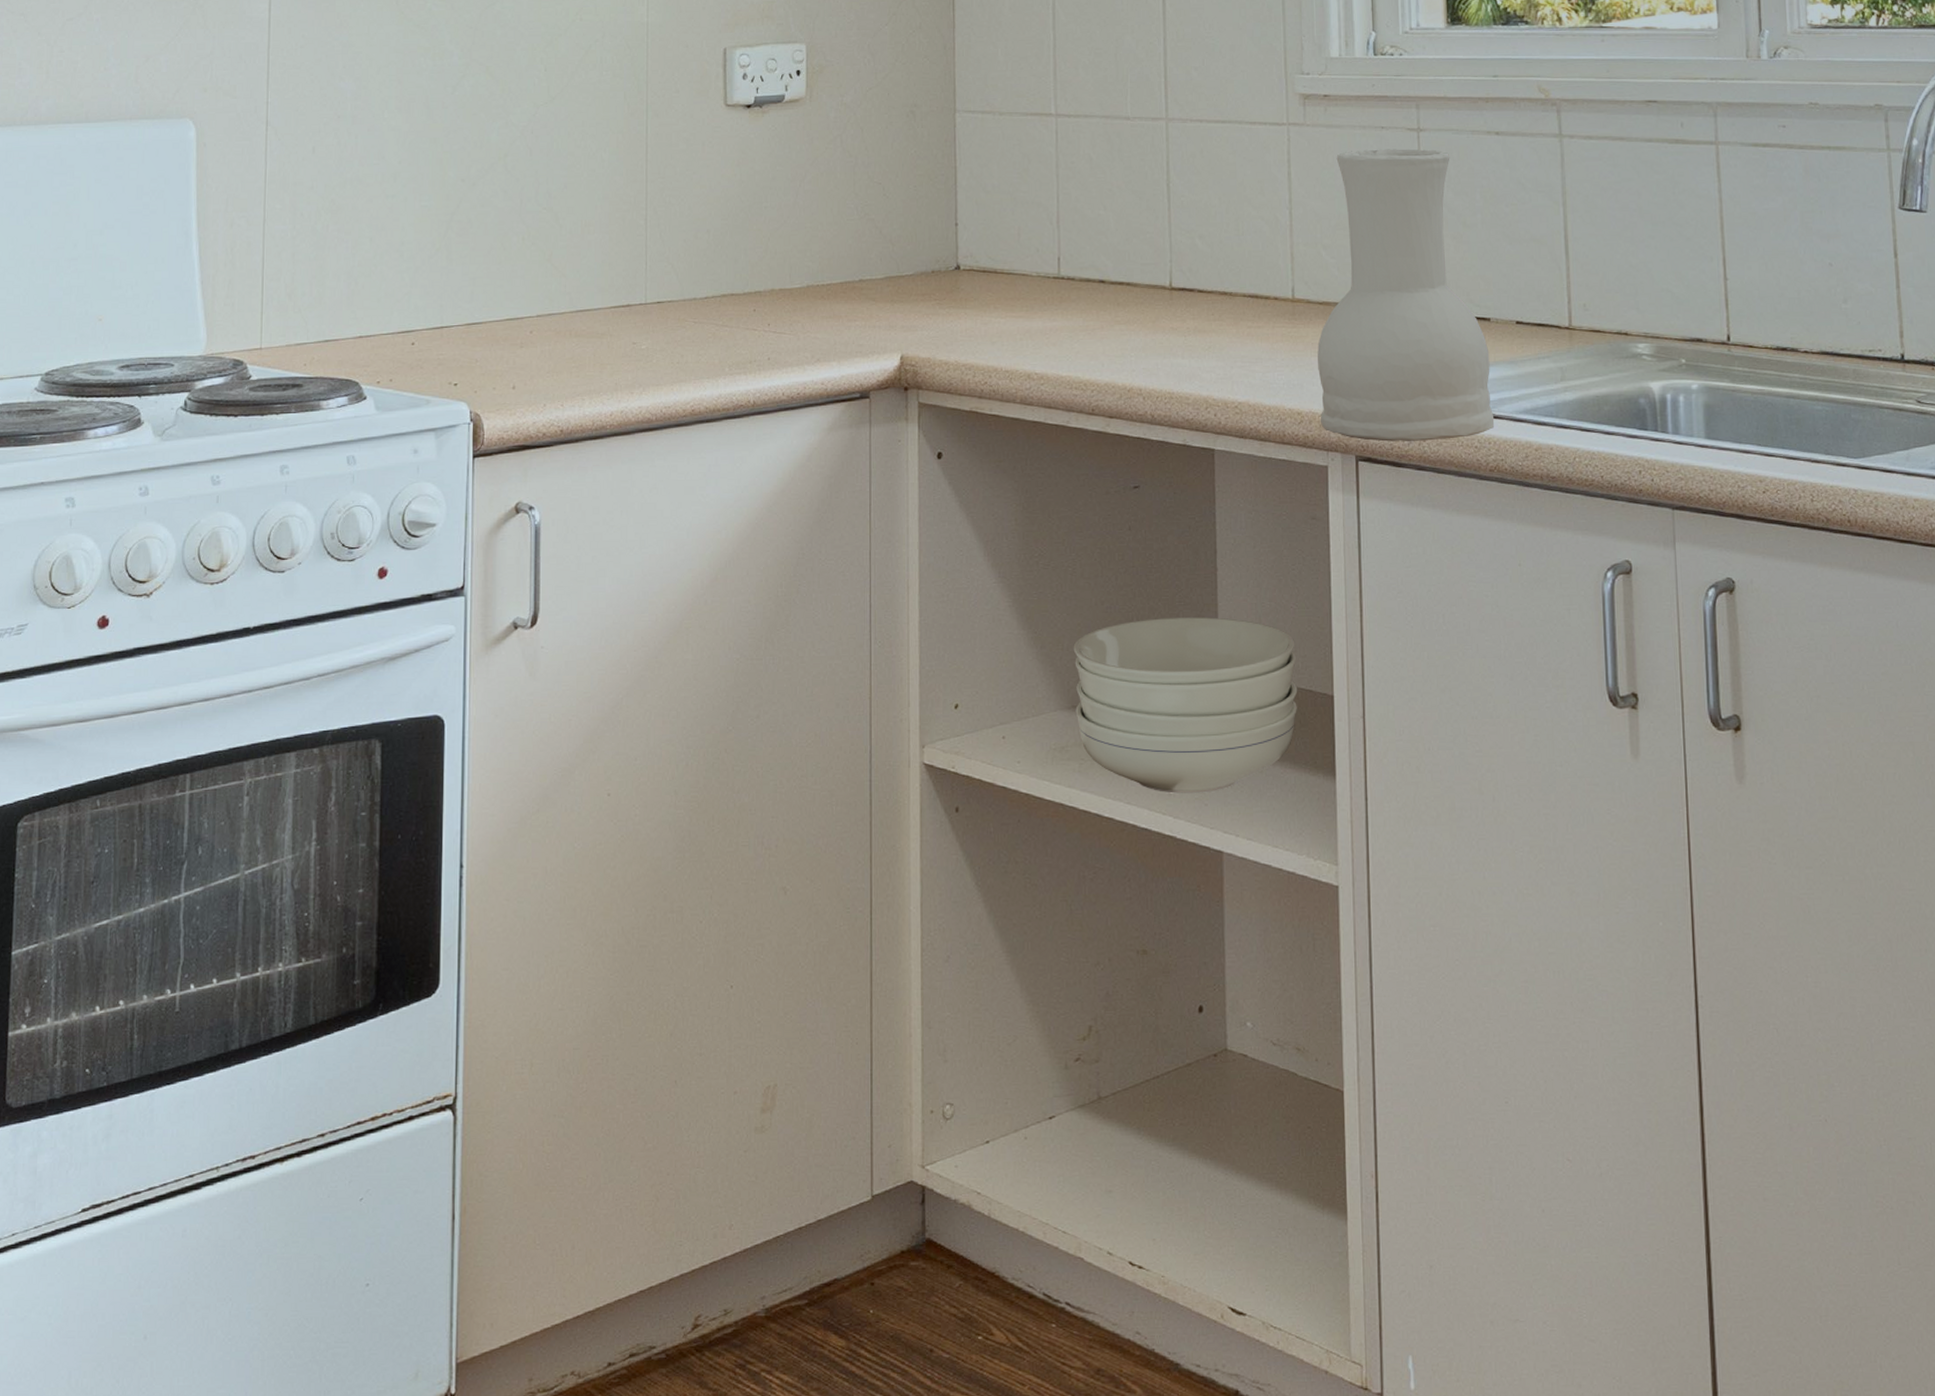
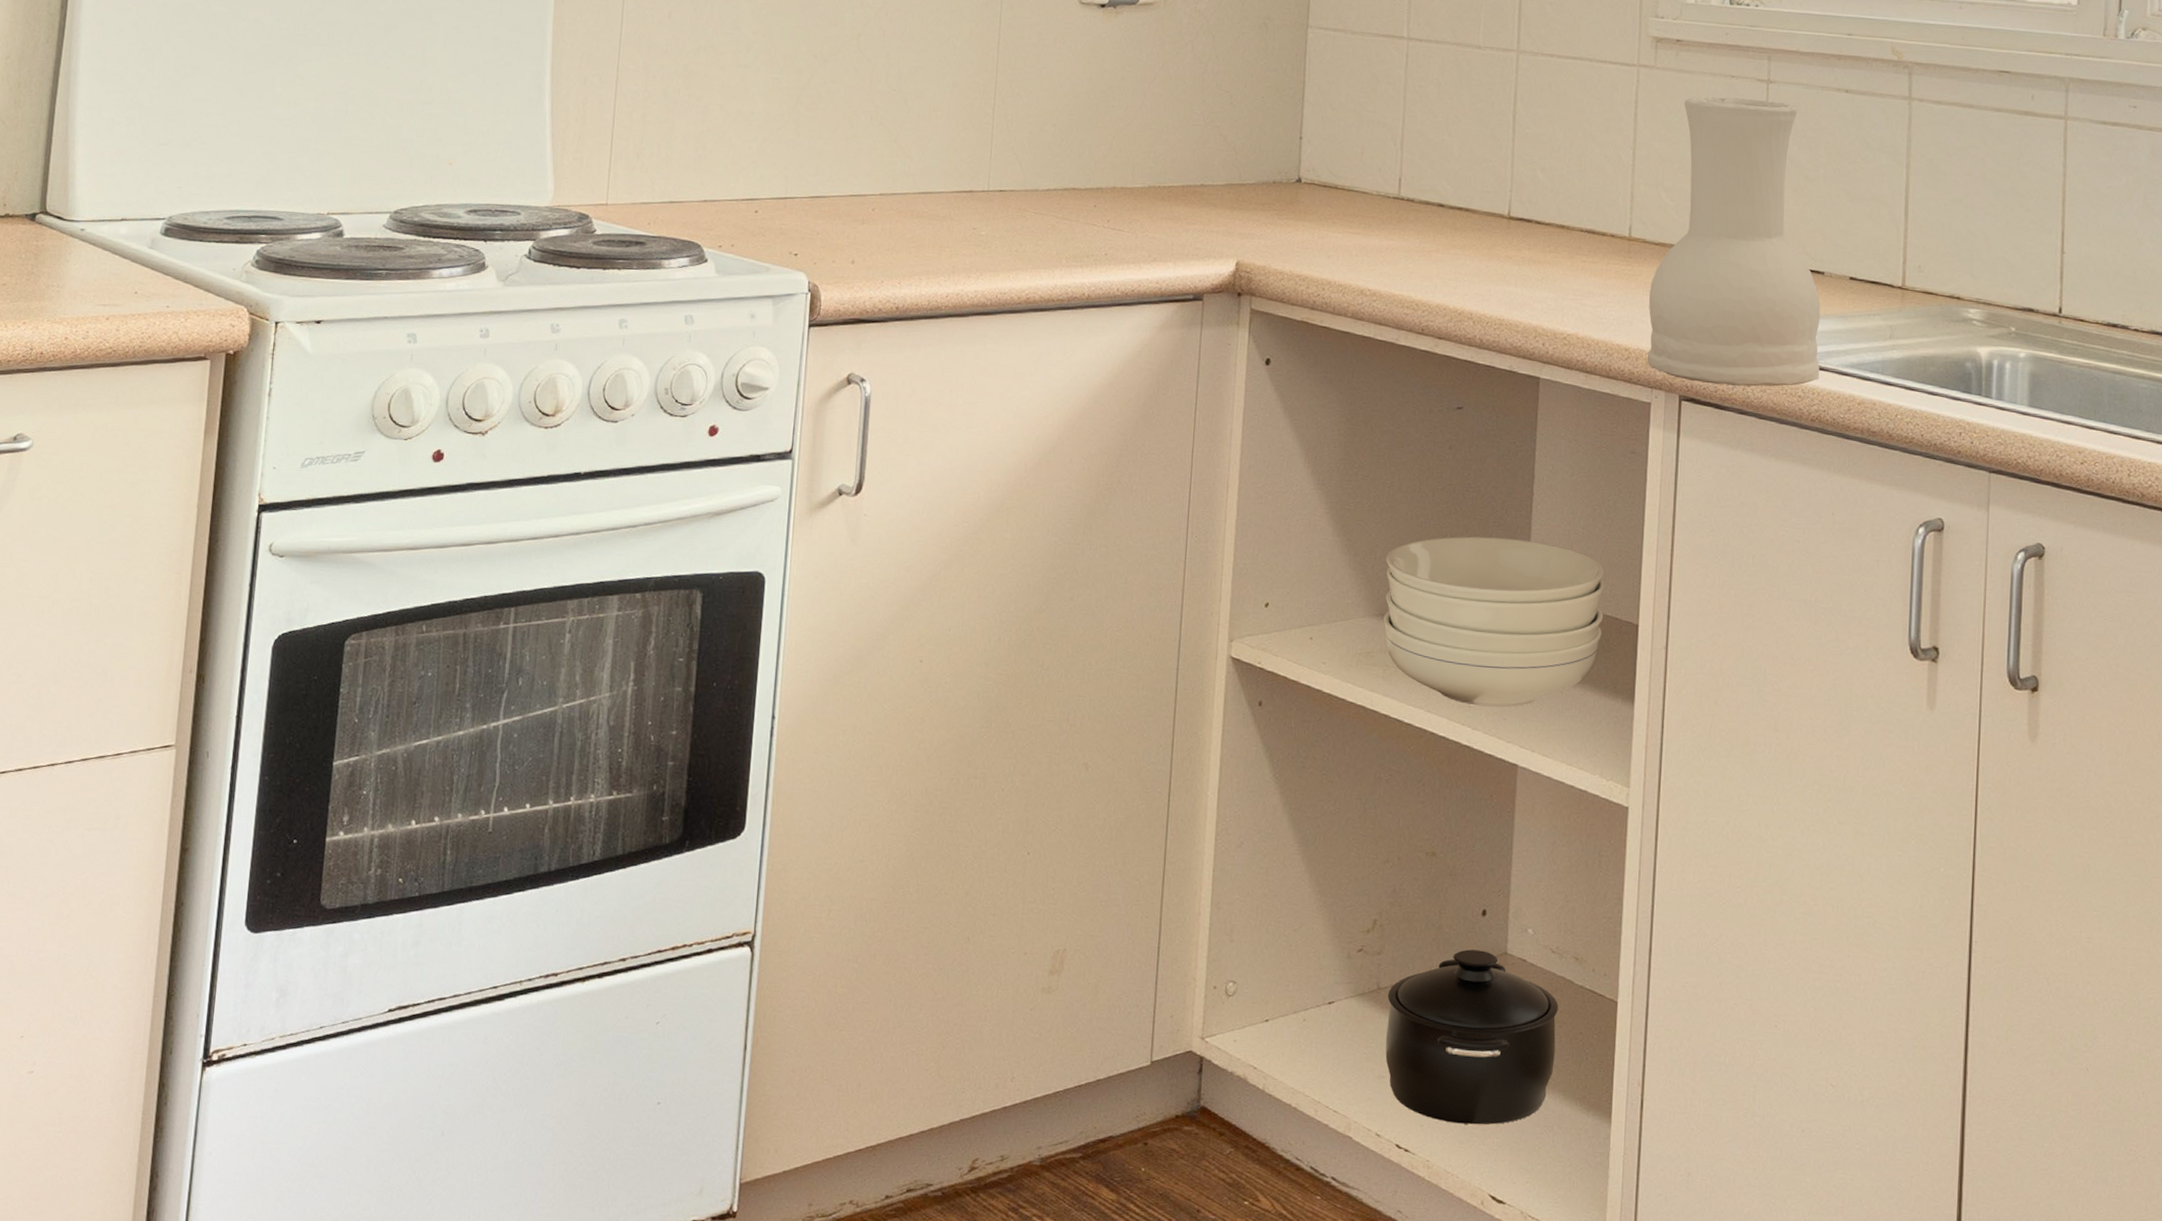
saucepan: none [1109,1049,1284,1234] -> present [1385,949,1559,1125]

